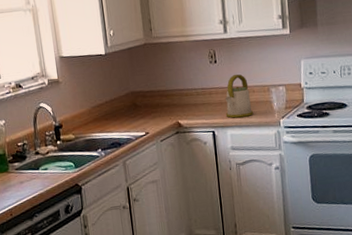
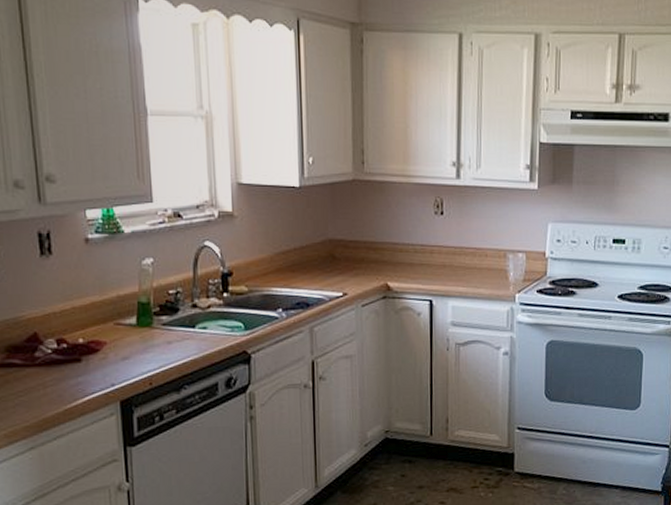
kettle: present [225,74,254,118] -> none [448,231,484,286]

